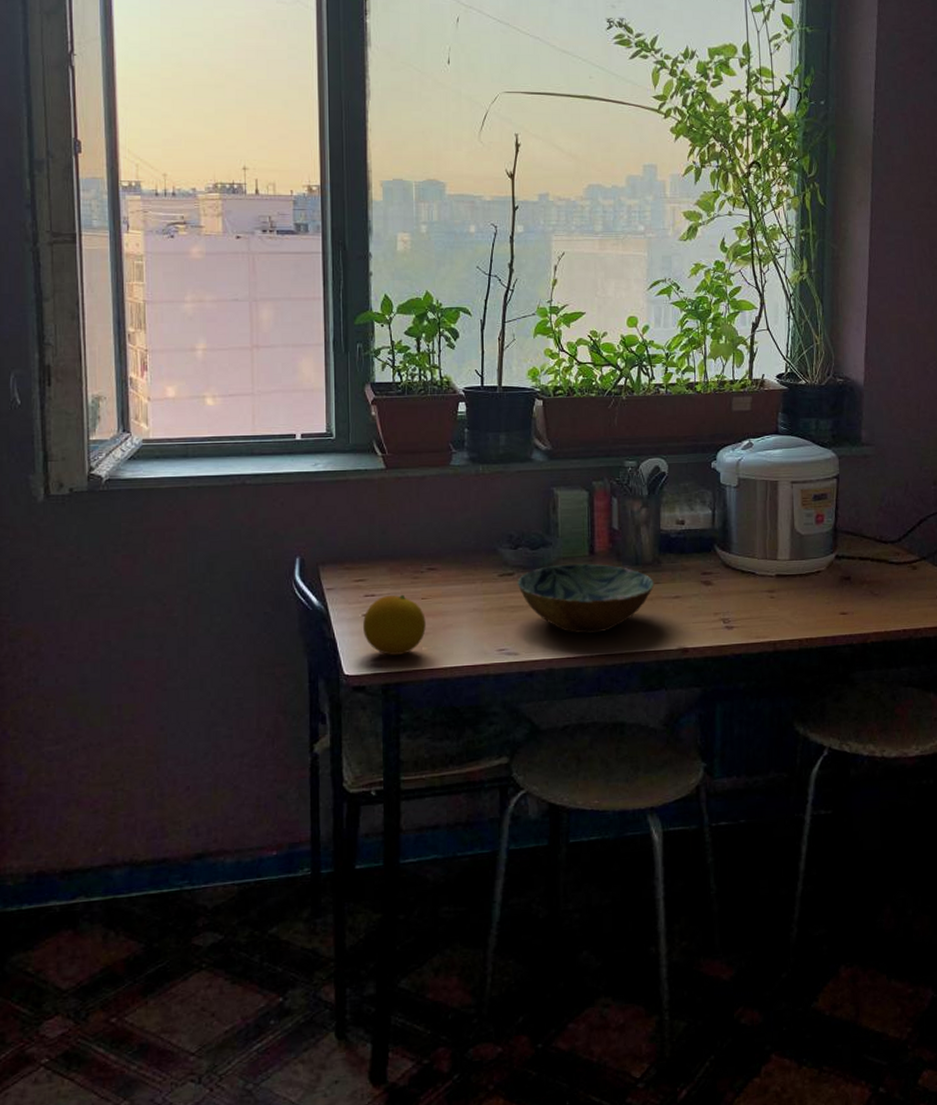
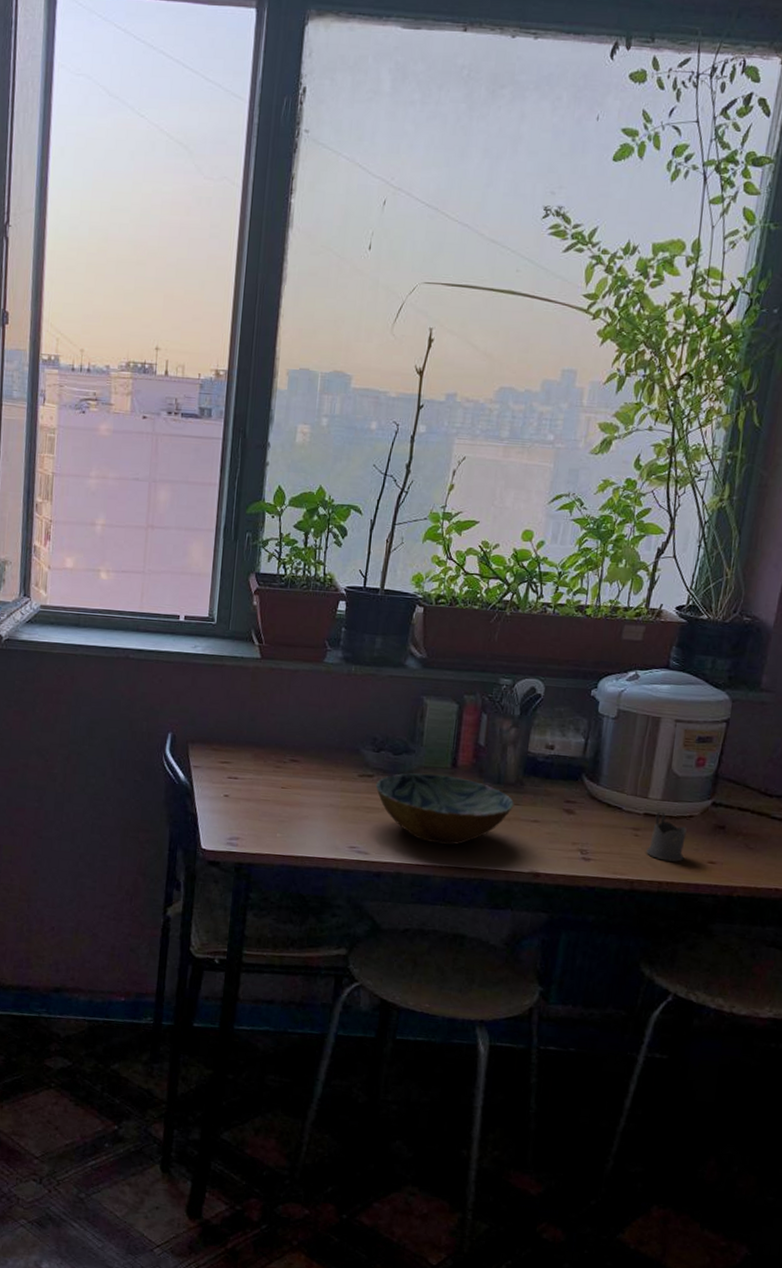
fruit: present [363,594,426,655] -> none [223,780,283,838]
tea glass holder: none [783,571,819,618] -> present [646,811,687,862]

